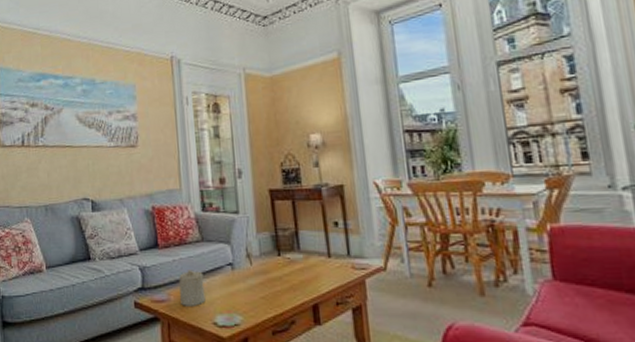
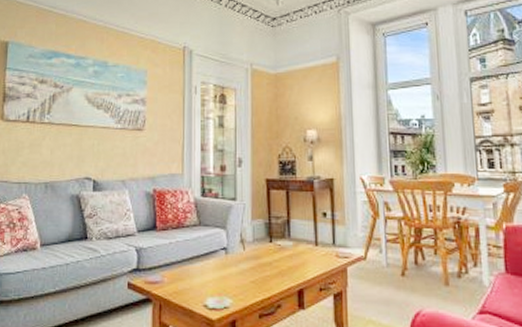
candle: present [179,270,205,306] -> none [174,253,198,288]

